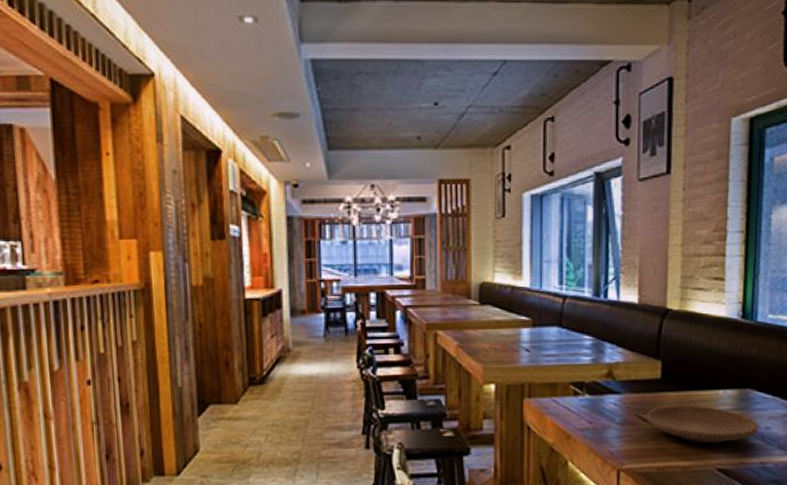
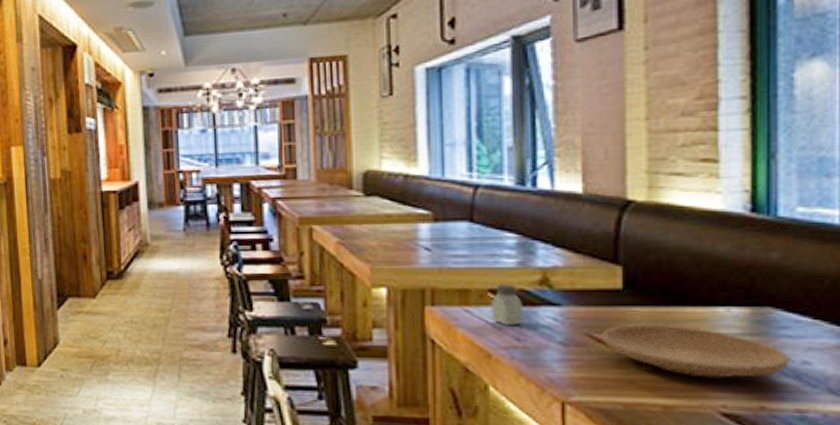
saltshaker: none [572,377,594,411] -> present [491,283,523,325]

